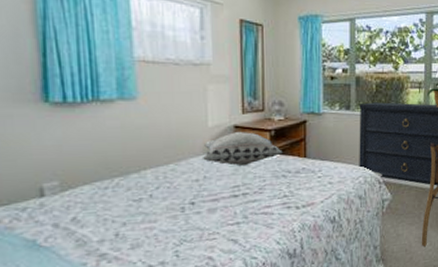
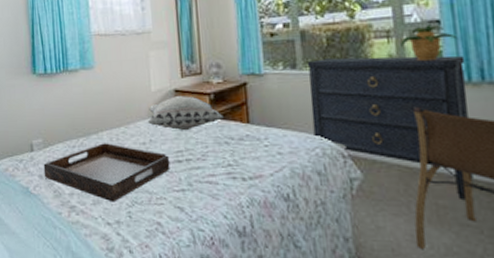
serving tray: none [60,181,225,244] -> present [43,142,170,203]

